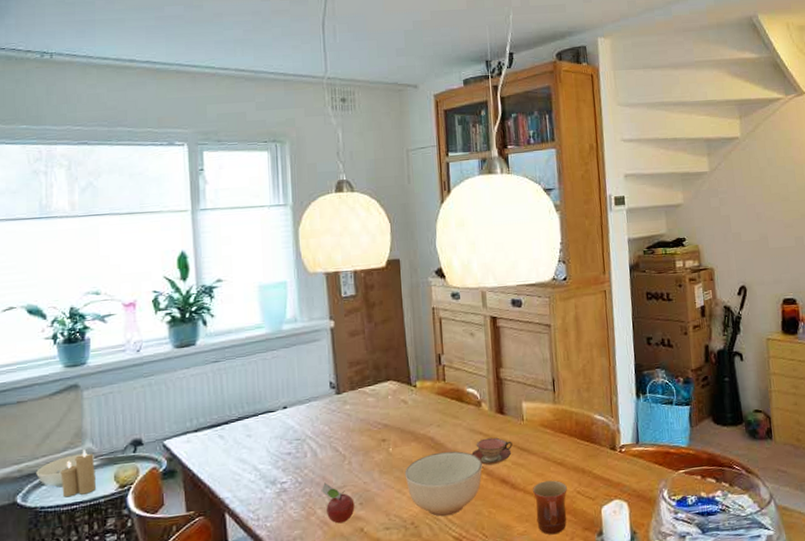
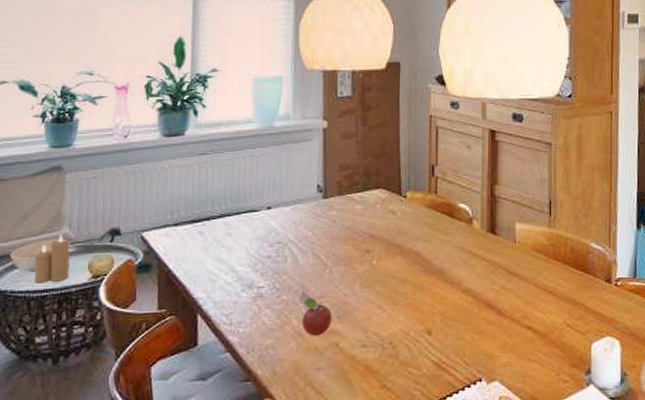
bowl: present [404,451,483,516] -> none [387,269,469,337]
teacup: present [471,437,512,466] -> none [458,258,502,288]
mug: present [532,480,567,535] -> none [519,309,556,369]

